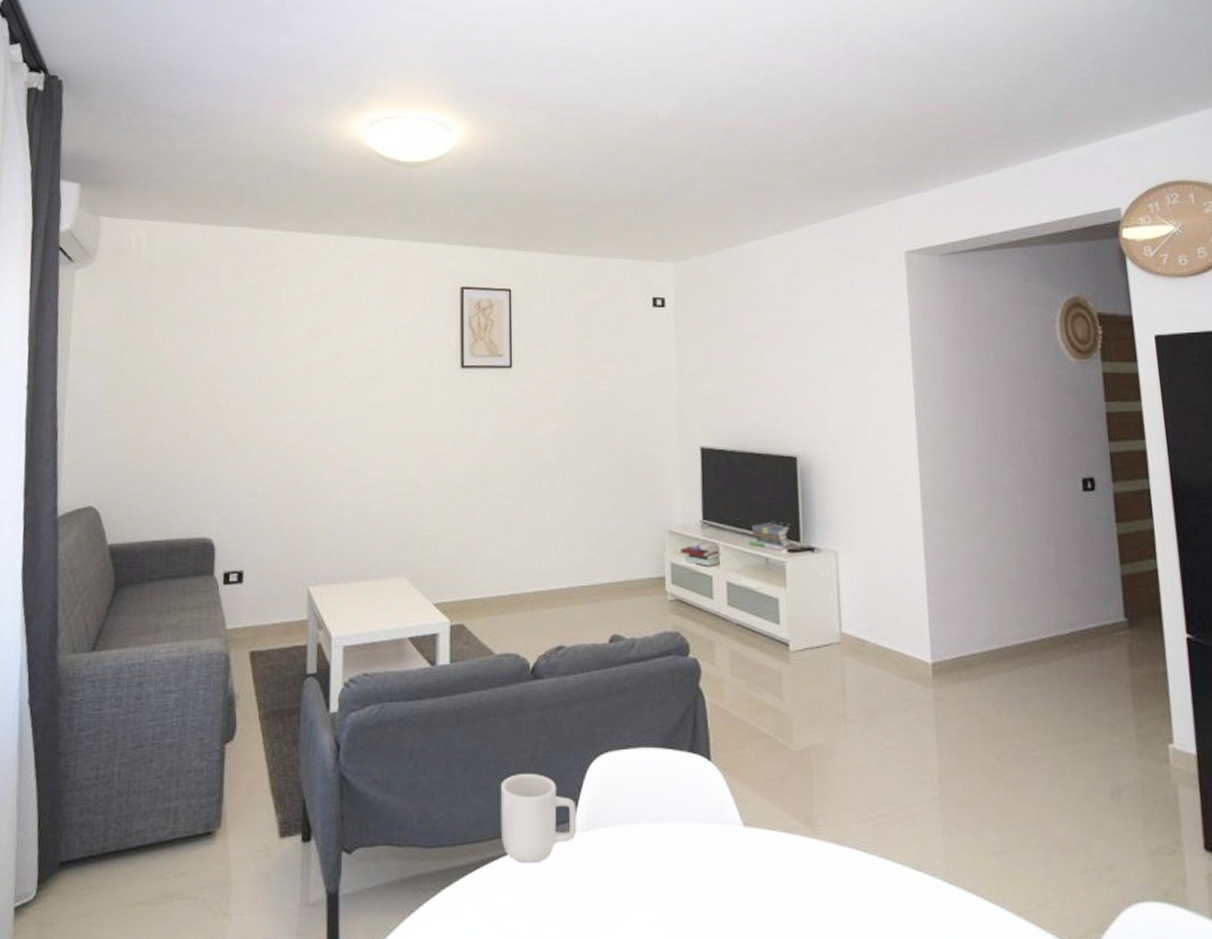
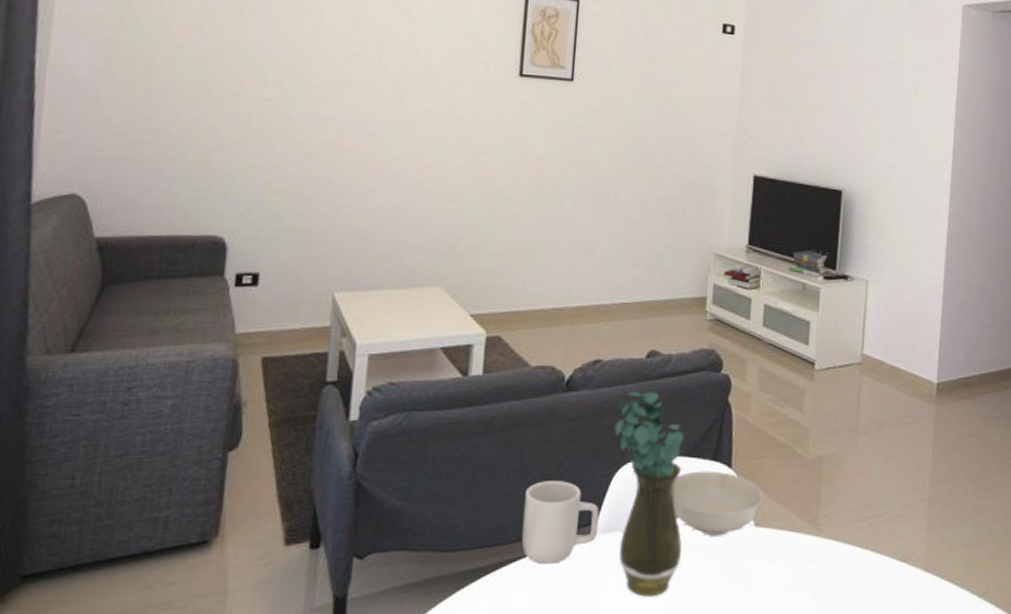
vase: none [584,671,667,902] -> present [614,385,685,597]
bowl: none [650,763,750,836] -> present [672,471,764,536]

